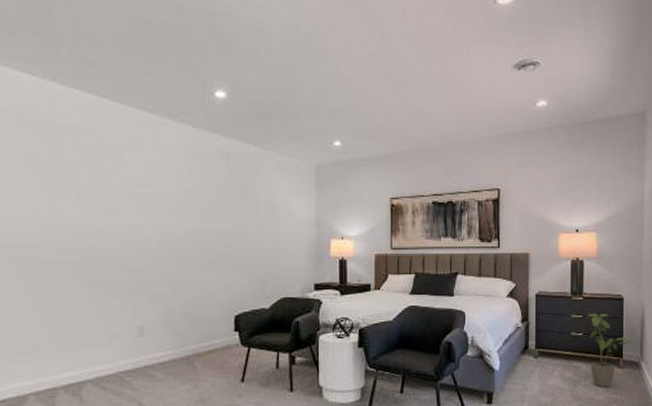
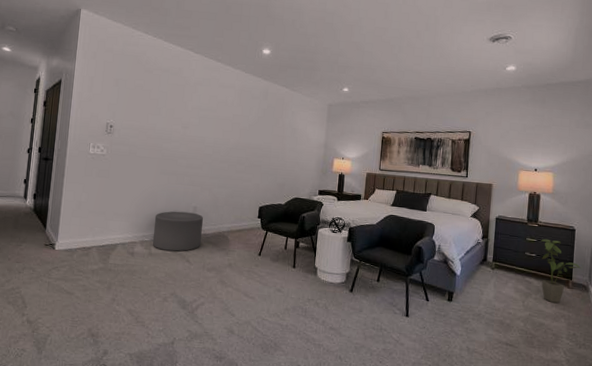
pouf: none [81,335,156,394] -> present [152,211,203,252]

